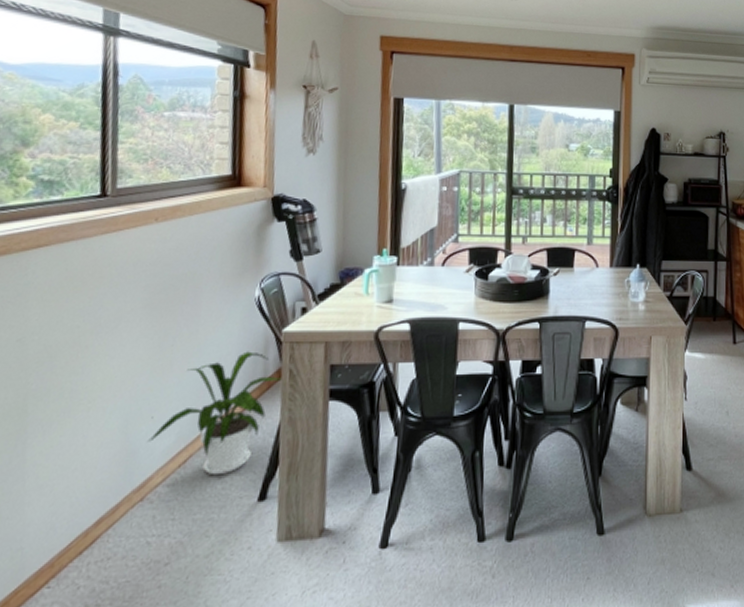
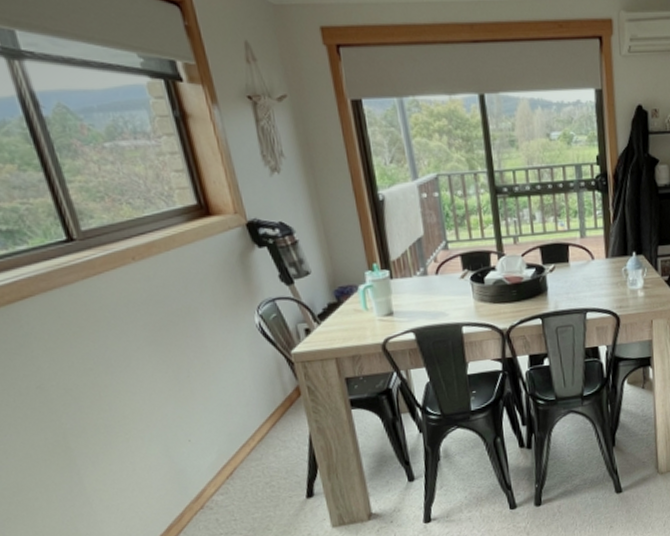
house plant: present [148,351,282,476] -> none [192,374,302,482]

